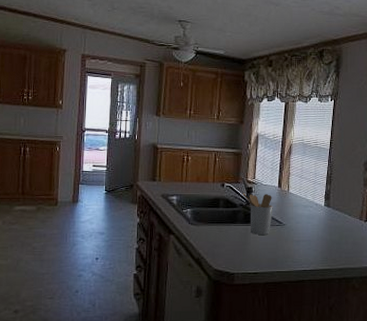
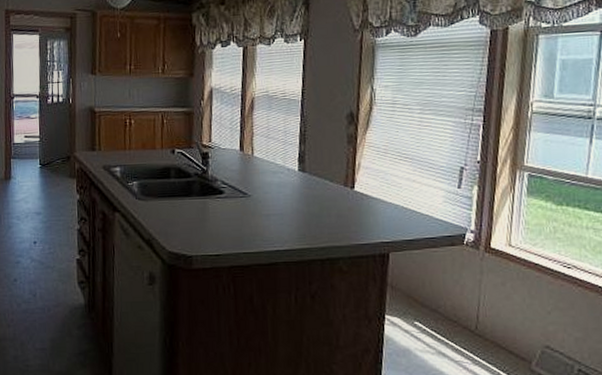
utensil holder: present [242,193,273,235] -> none [197,159,235,209]

